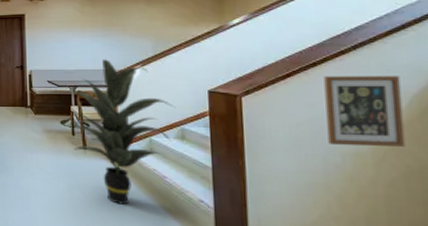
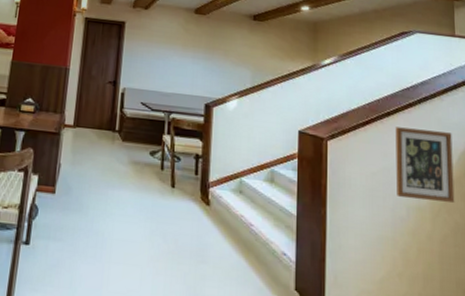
indoor plant: present [72,59,176,205] -> none [162,85,268,257]

